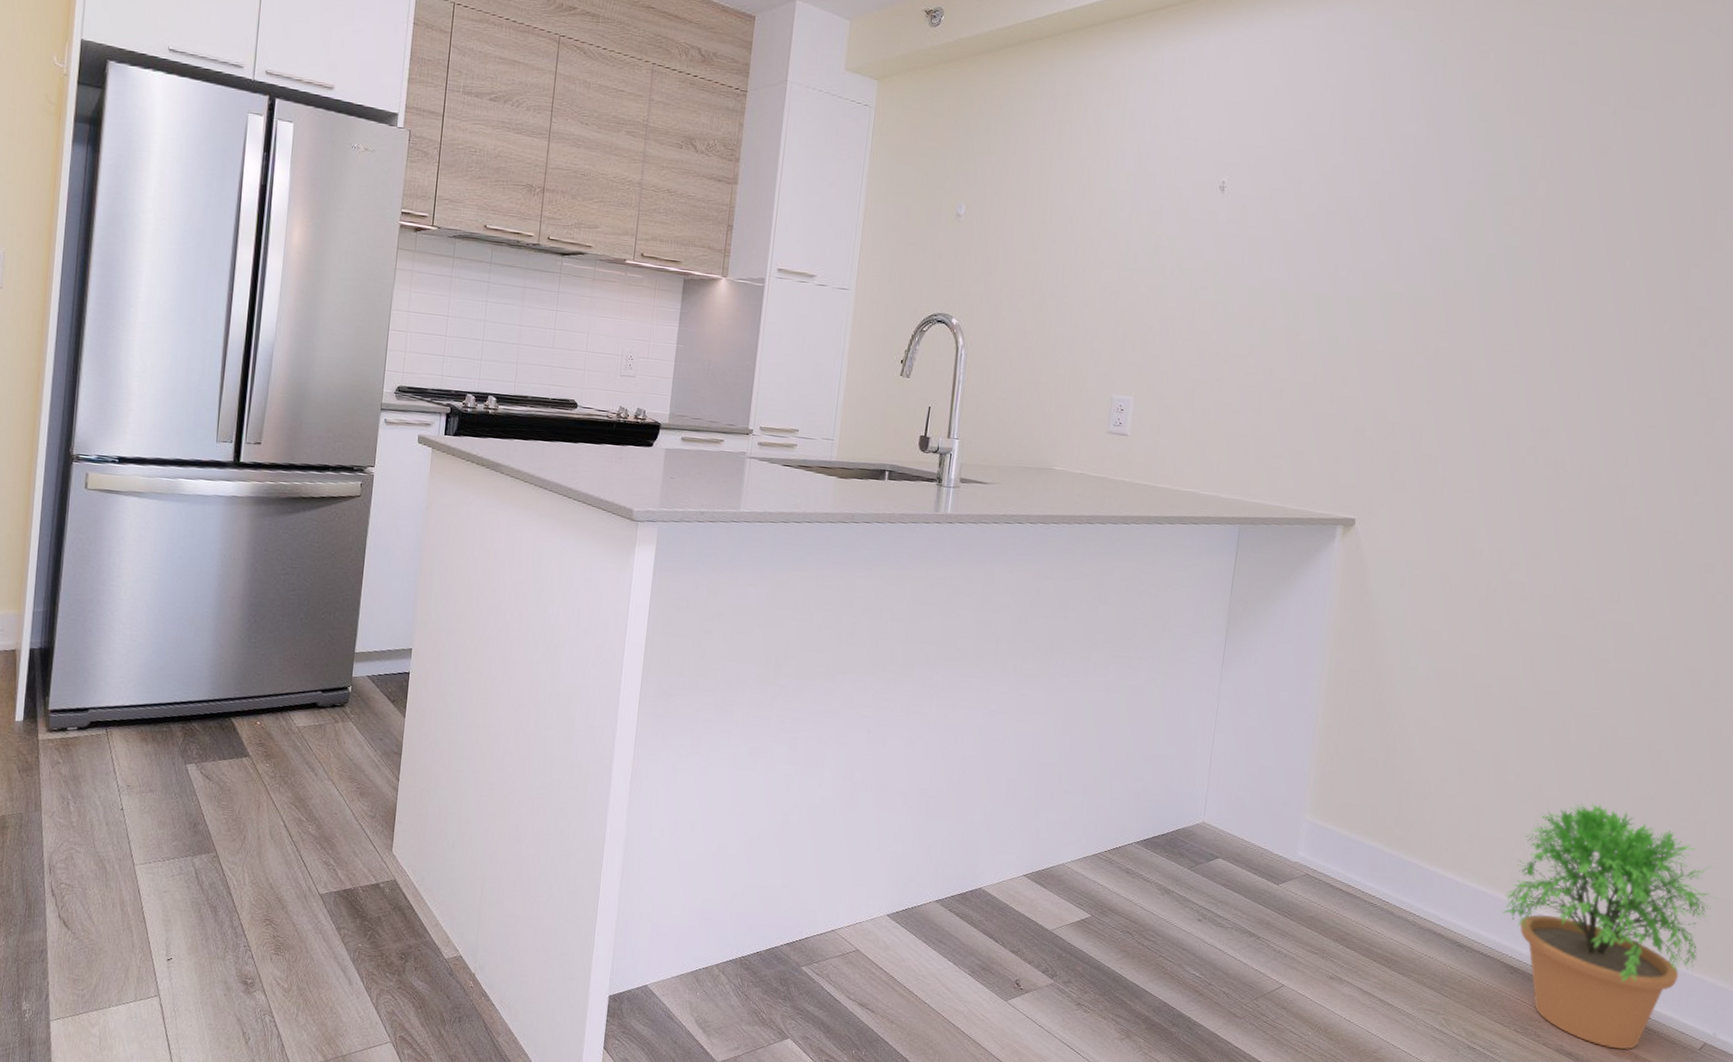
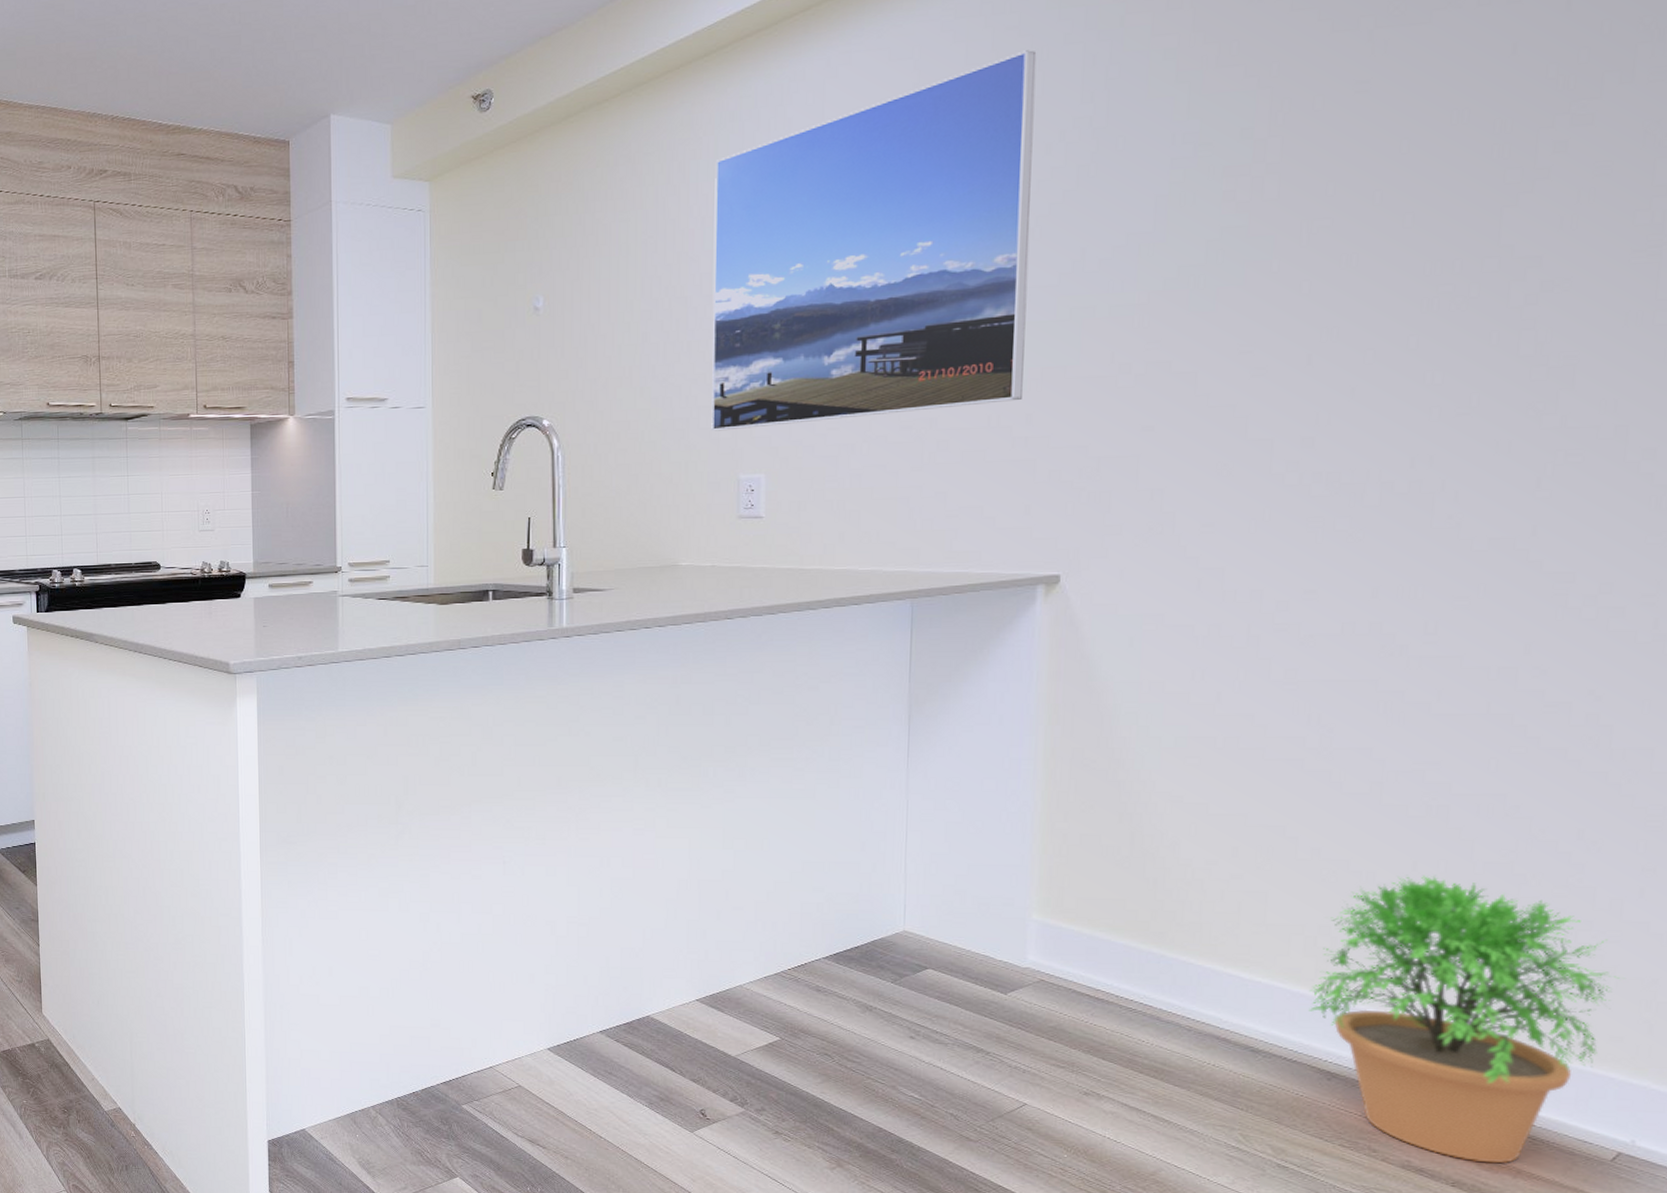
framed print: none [1094,69,1381,364] -> present [711,50,1037,431]

